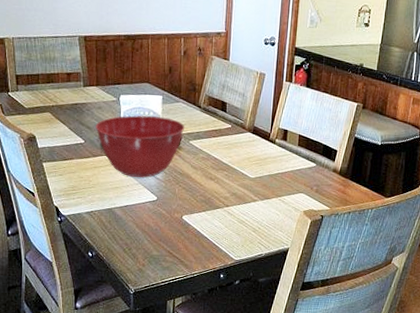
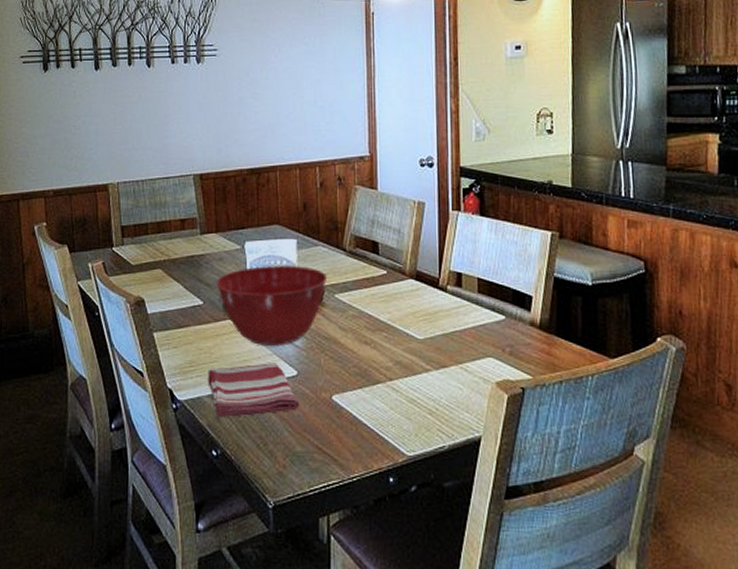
dish towel: none [86,190,158,230] -> present [208,363,300,418]

